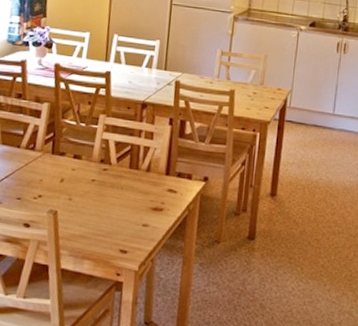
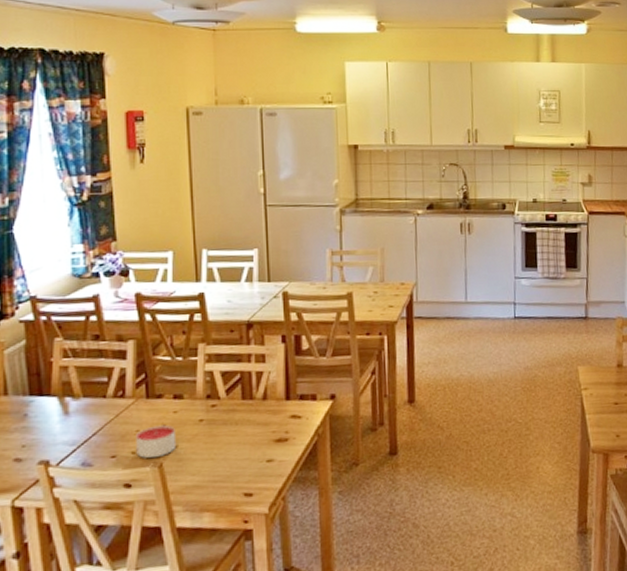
candle: none [37,178,71,205] -> present [136,424,177,458]

